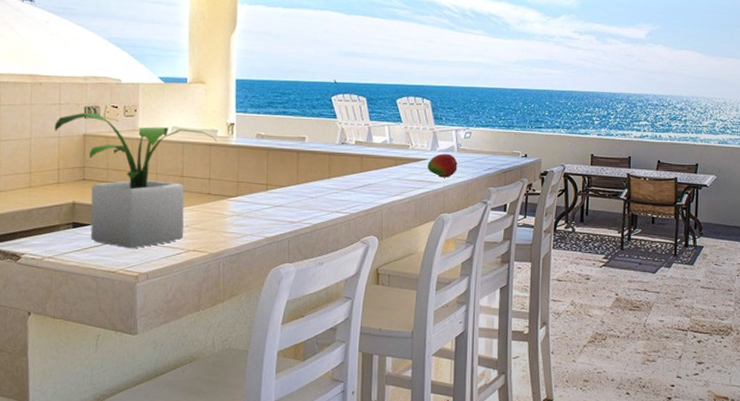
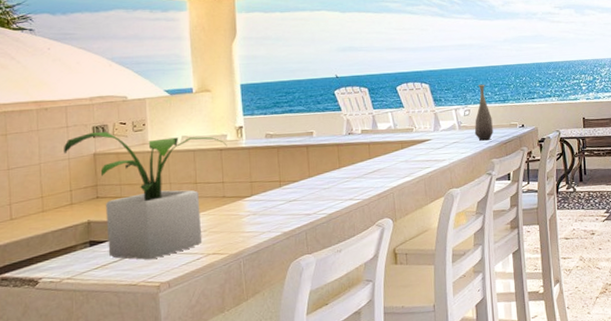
fruit: present [427,153,458,178] -> none [432,132,461,155]
bottle: none [473,106,494,167] -> present [474,84,493,141]

